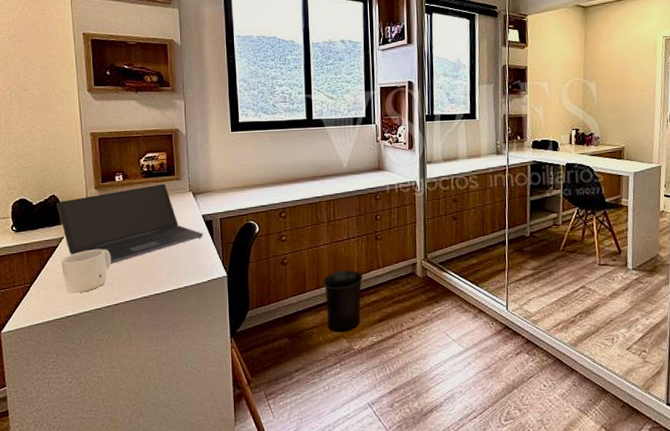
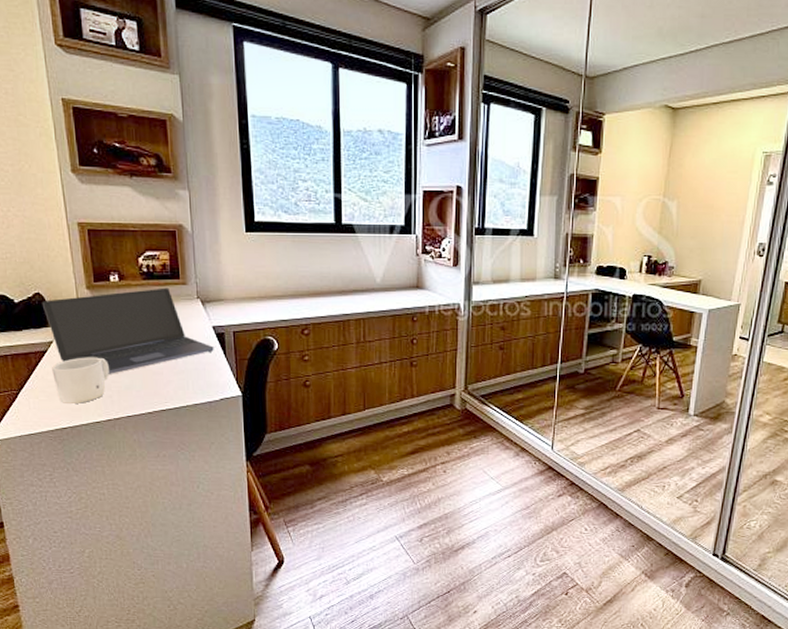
waste bin: present [323,270,363,333] -> none [350,397,394,463]

